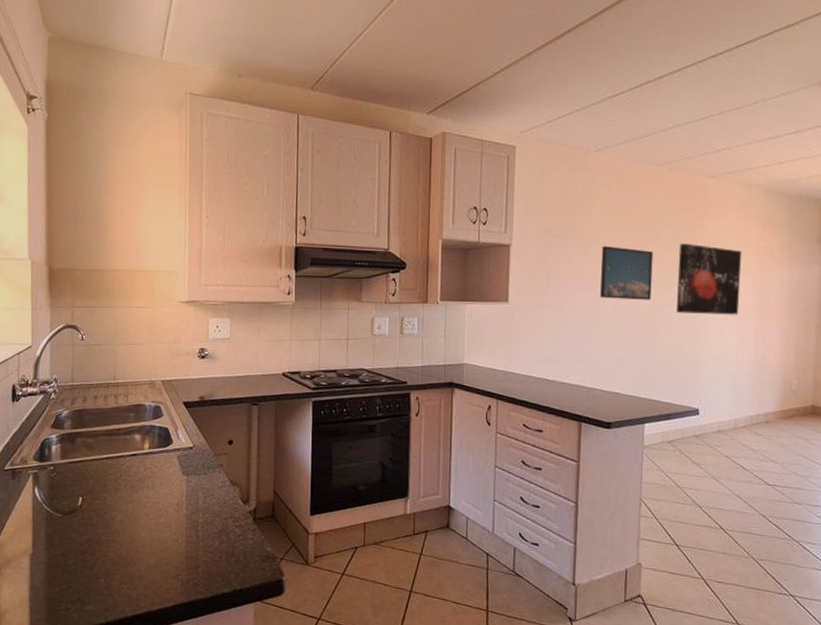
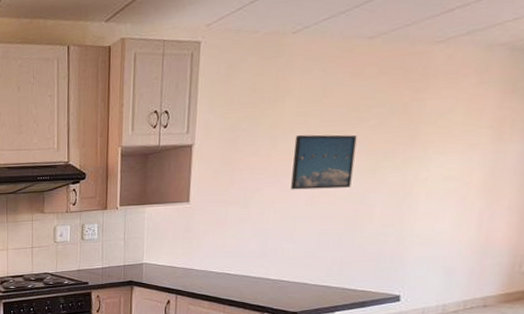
wall art: present [676,243,743,315] -> none [381,122,472,198]

